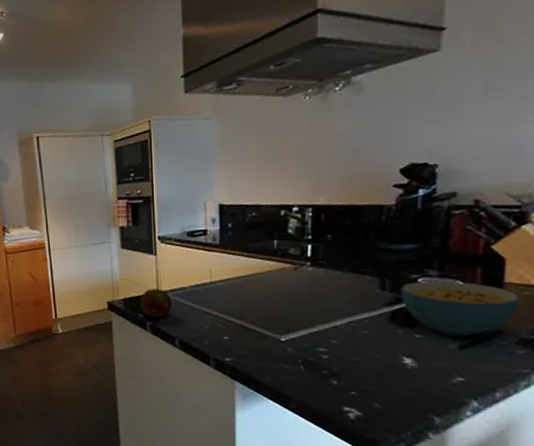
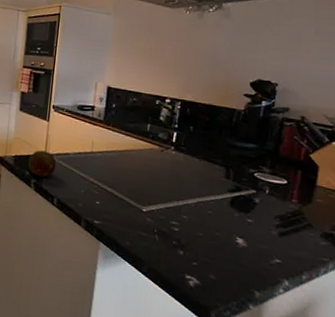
cereal bowl: present [400,281,520,337] -> none [240,175,327,226]

